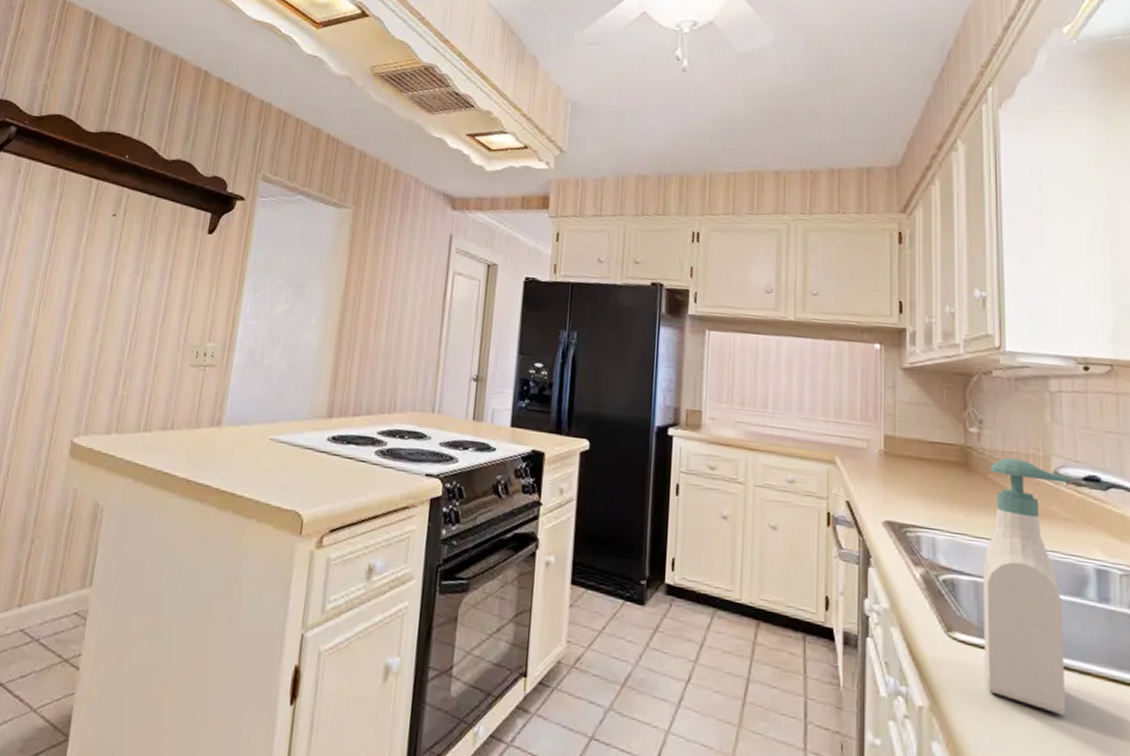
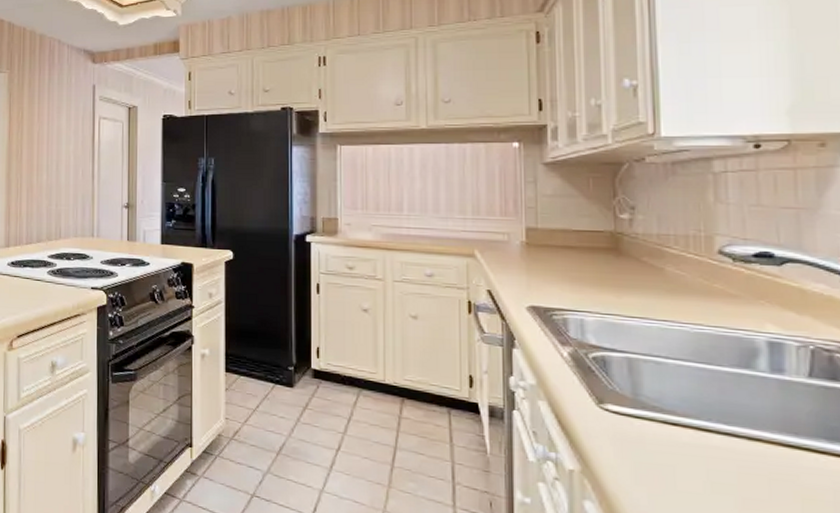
soap bottle: present [983,457,1072,716] -> none [637,240,740,479]

